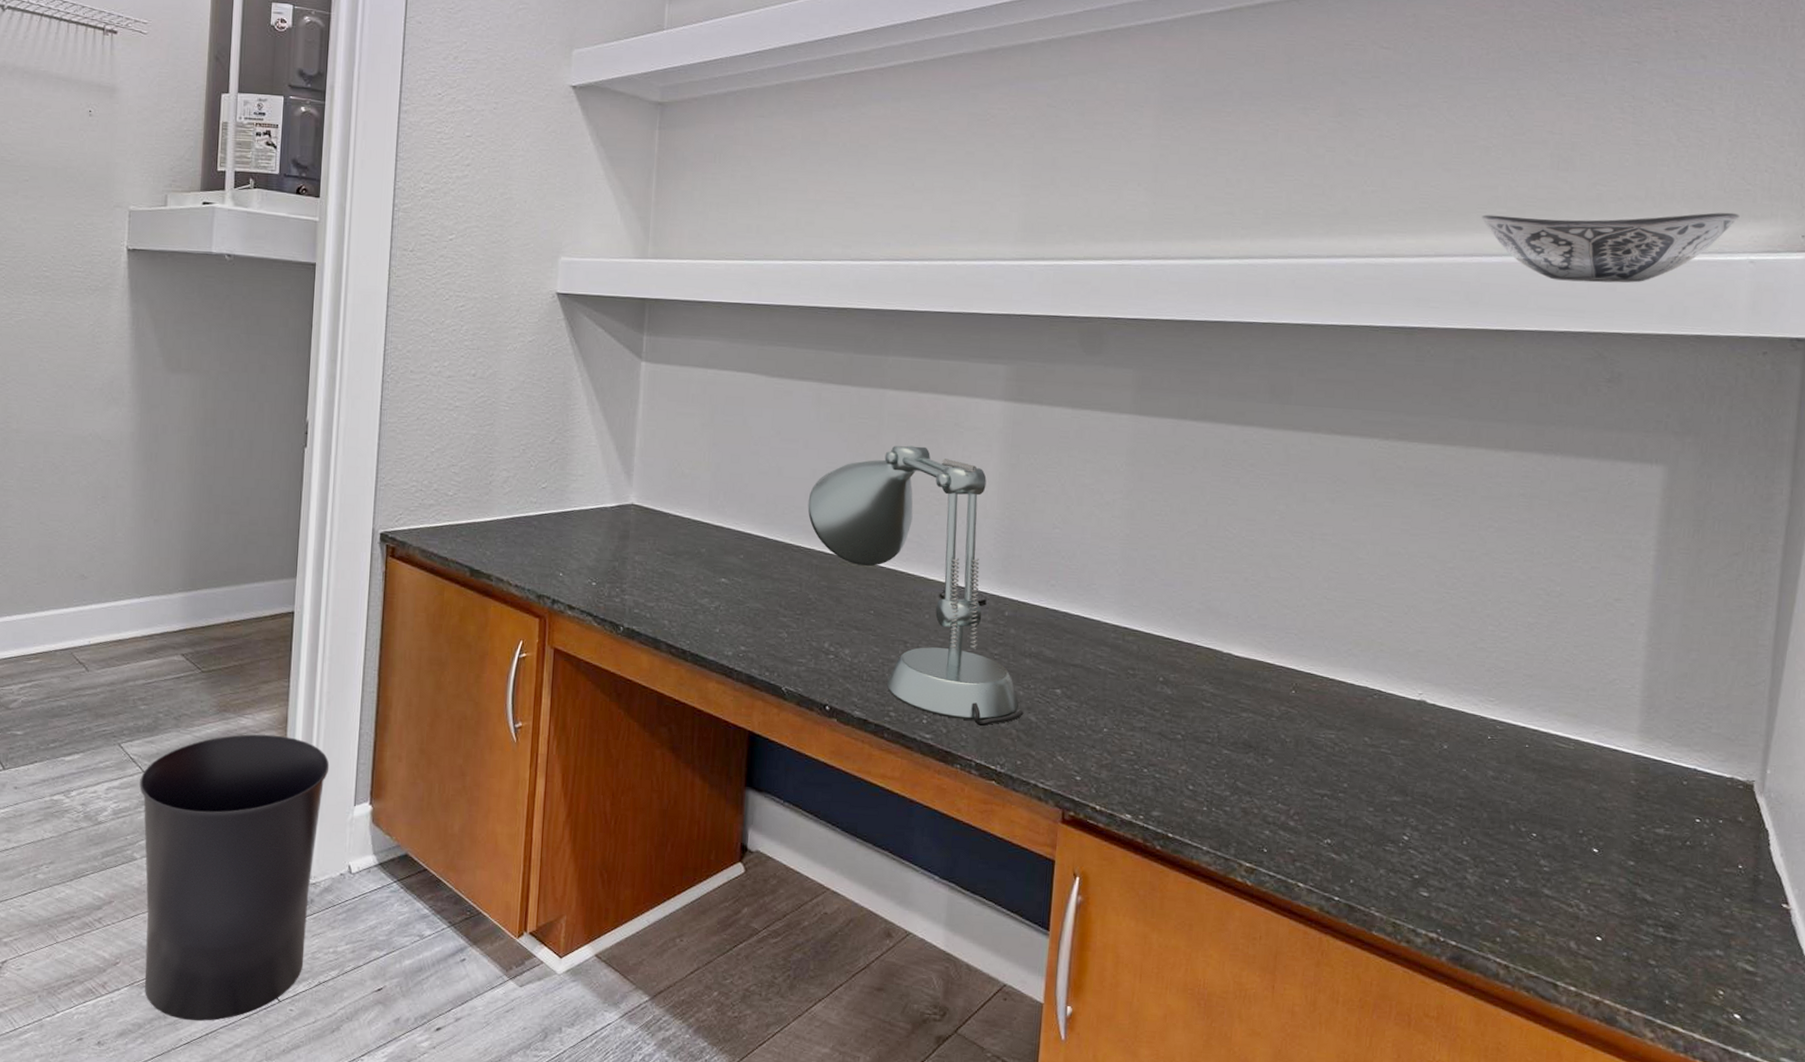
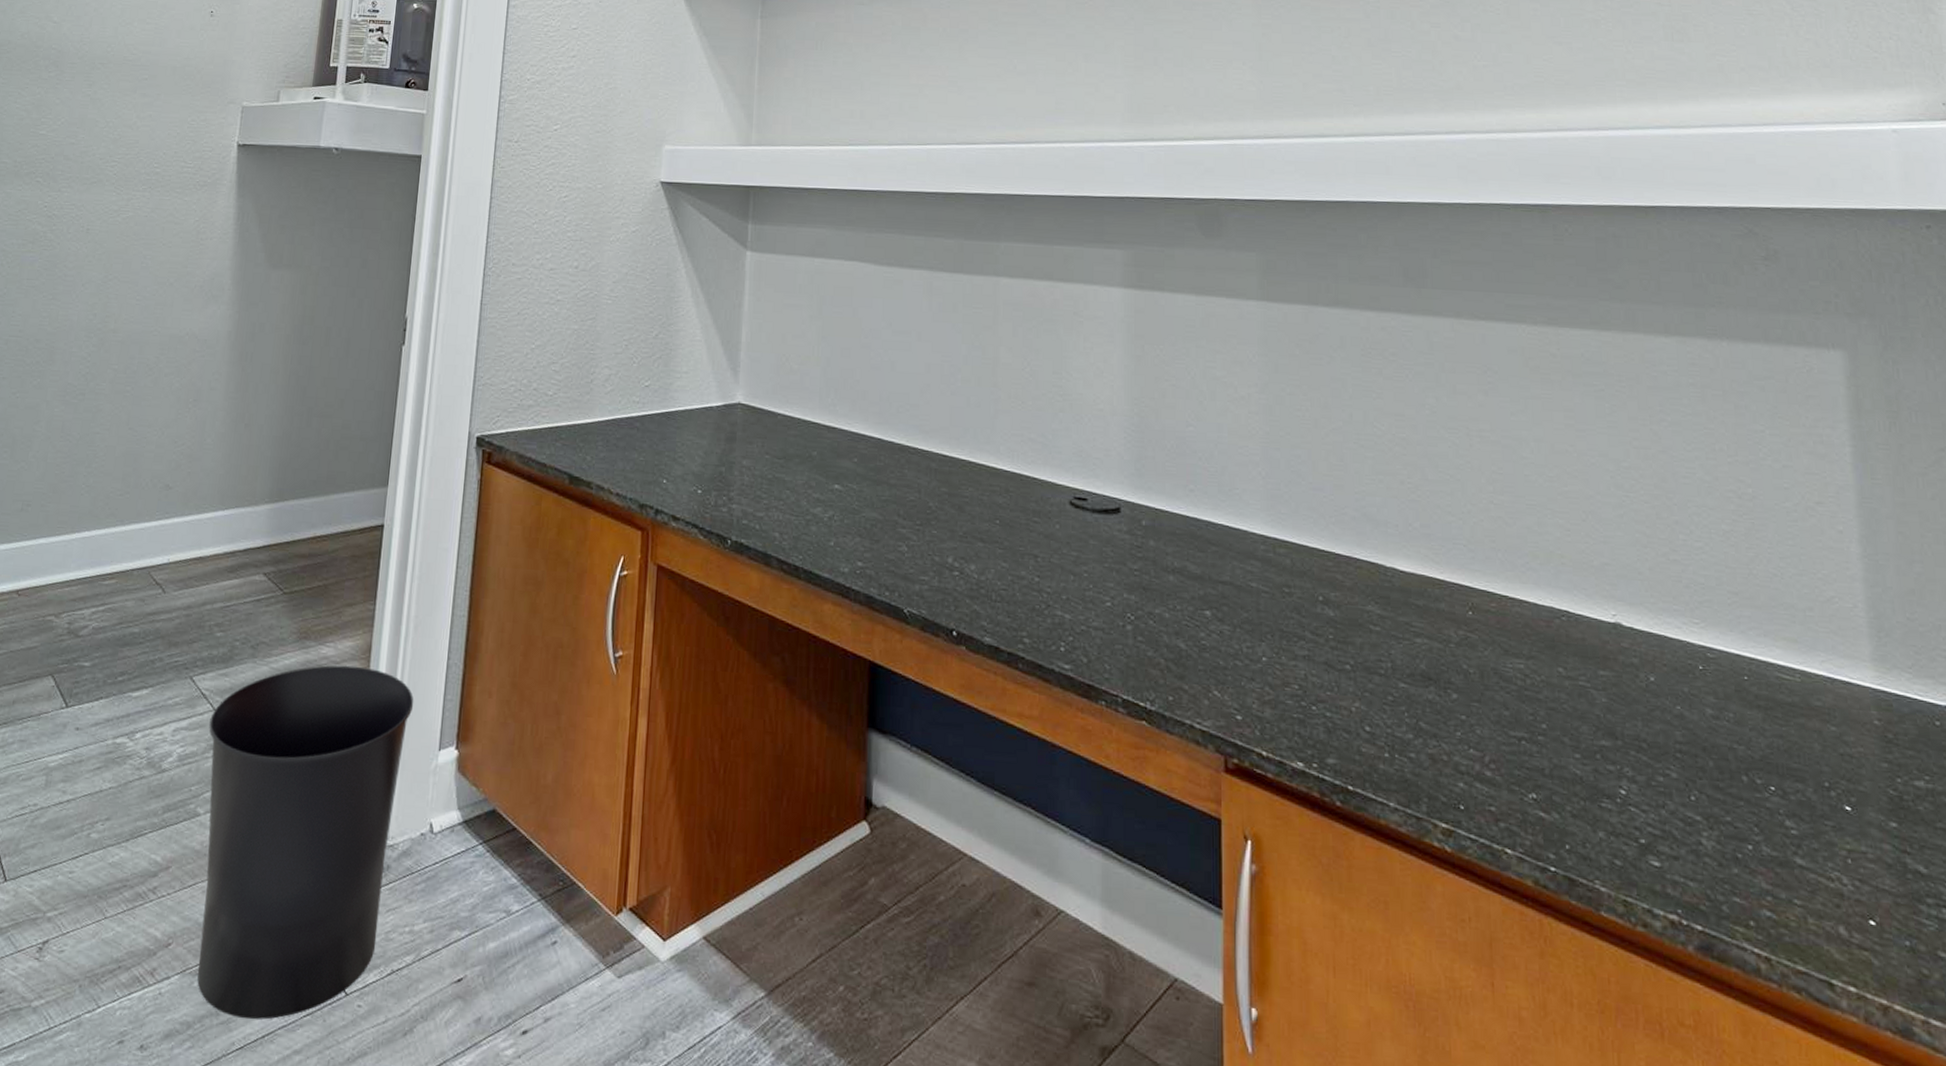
desk lamp: present [807,445,1024,726] -> none [923,336,1172,654]
decorative bowl: present [1481,212,1740,283] -> none [1601,80,1873,156]

